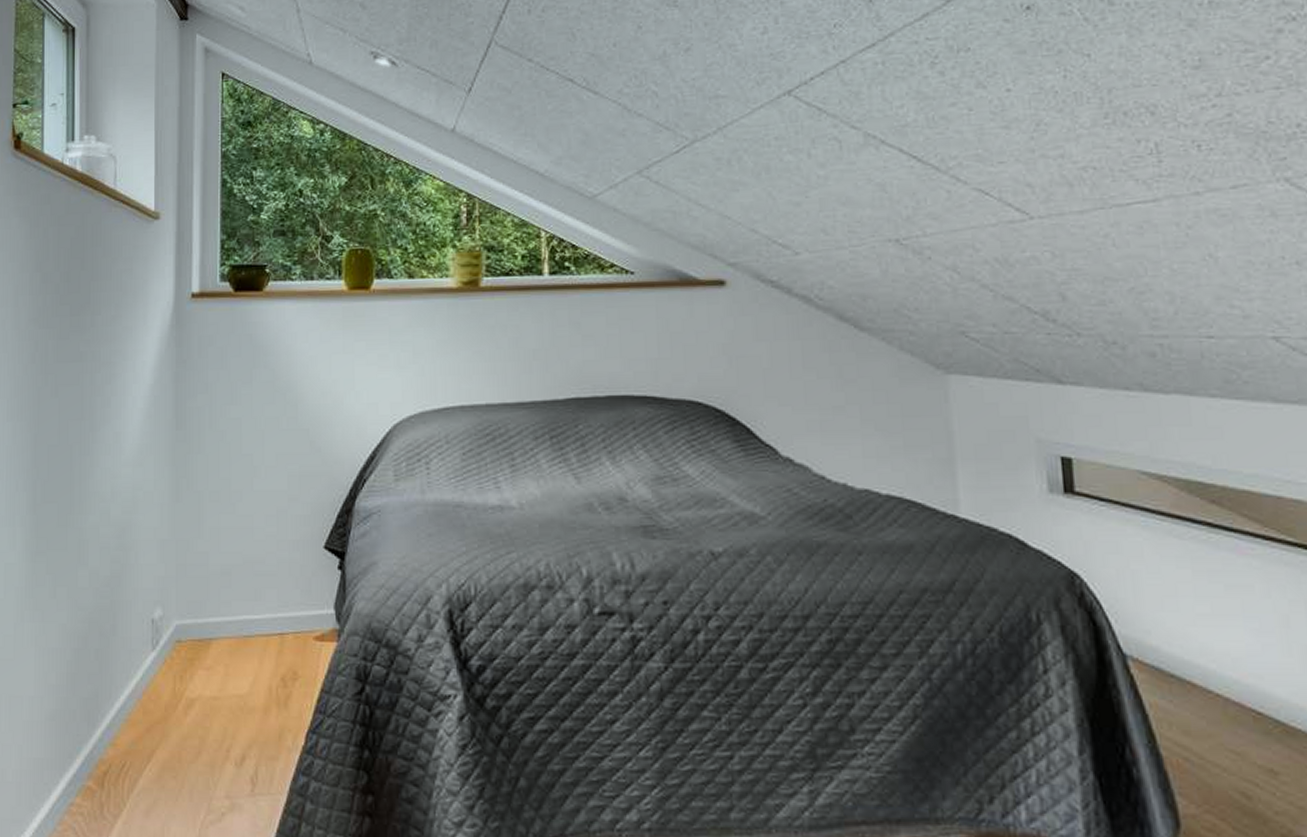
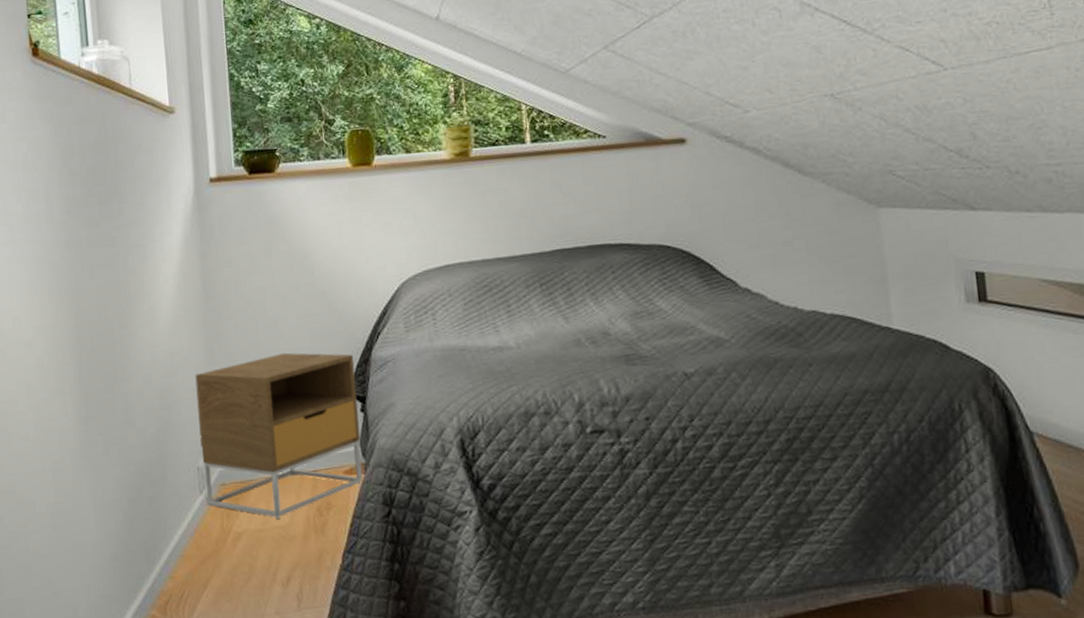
nightstand: none [158,495,335,686] -> present [195,352,363,519]

